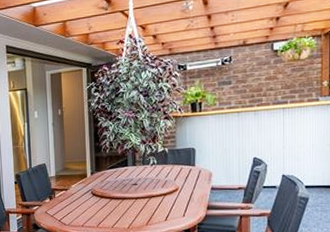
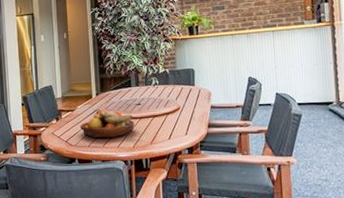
fruit bowl: none [73,191,130,218] -> present [79,111,135,139]

